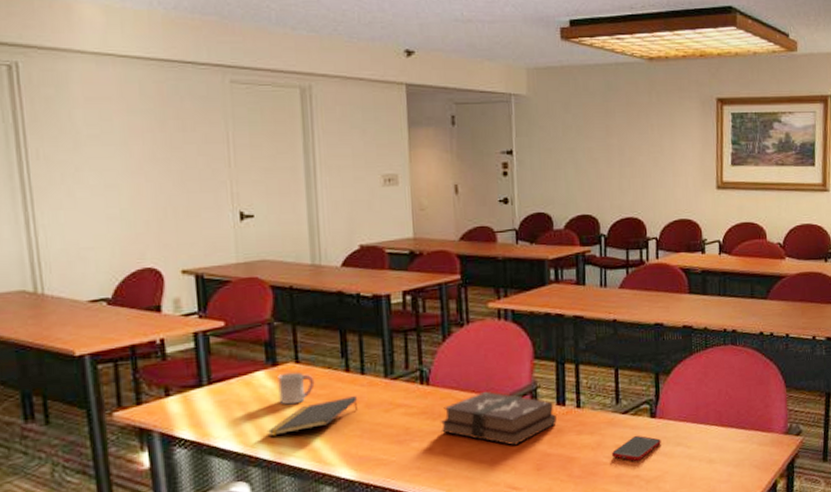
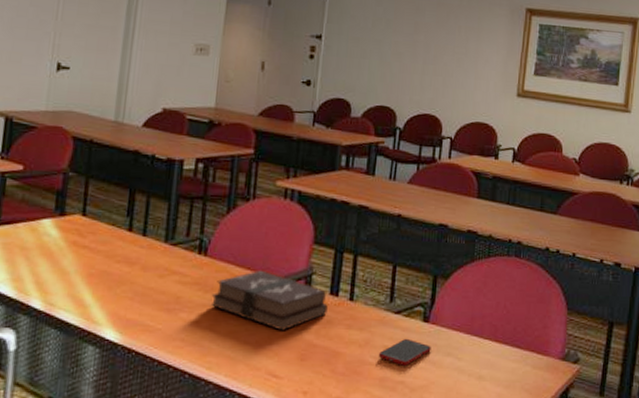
notepad: present [267,396,359,437] -> none [42,256,136,286]
cup: present [278,371,315,405] -> none [60,223,97,257]

